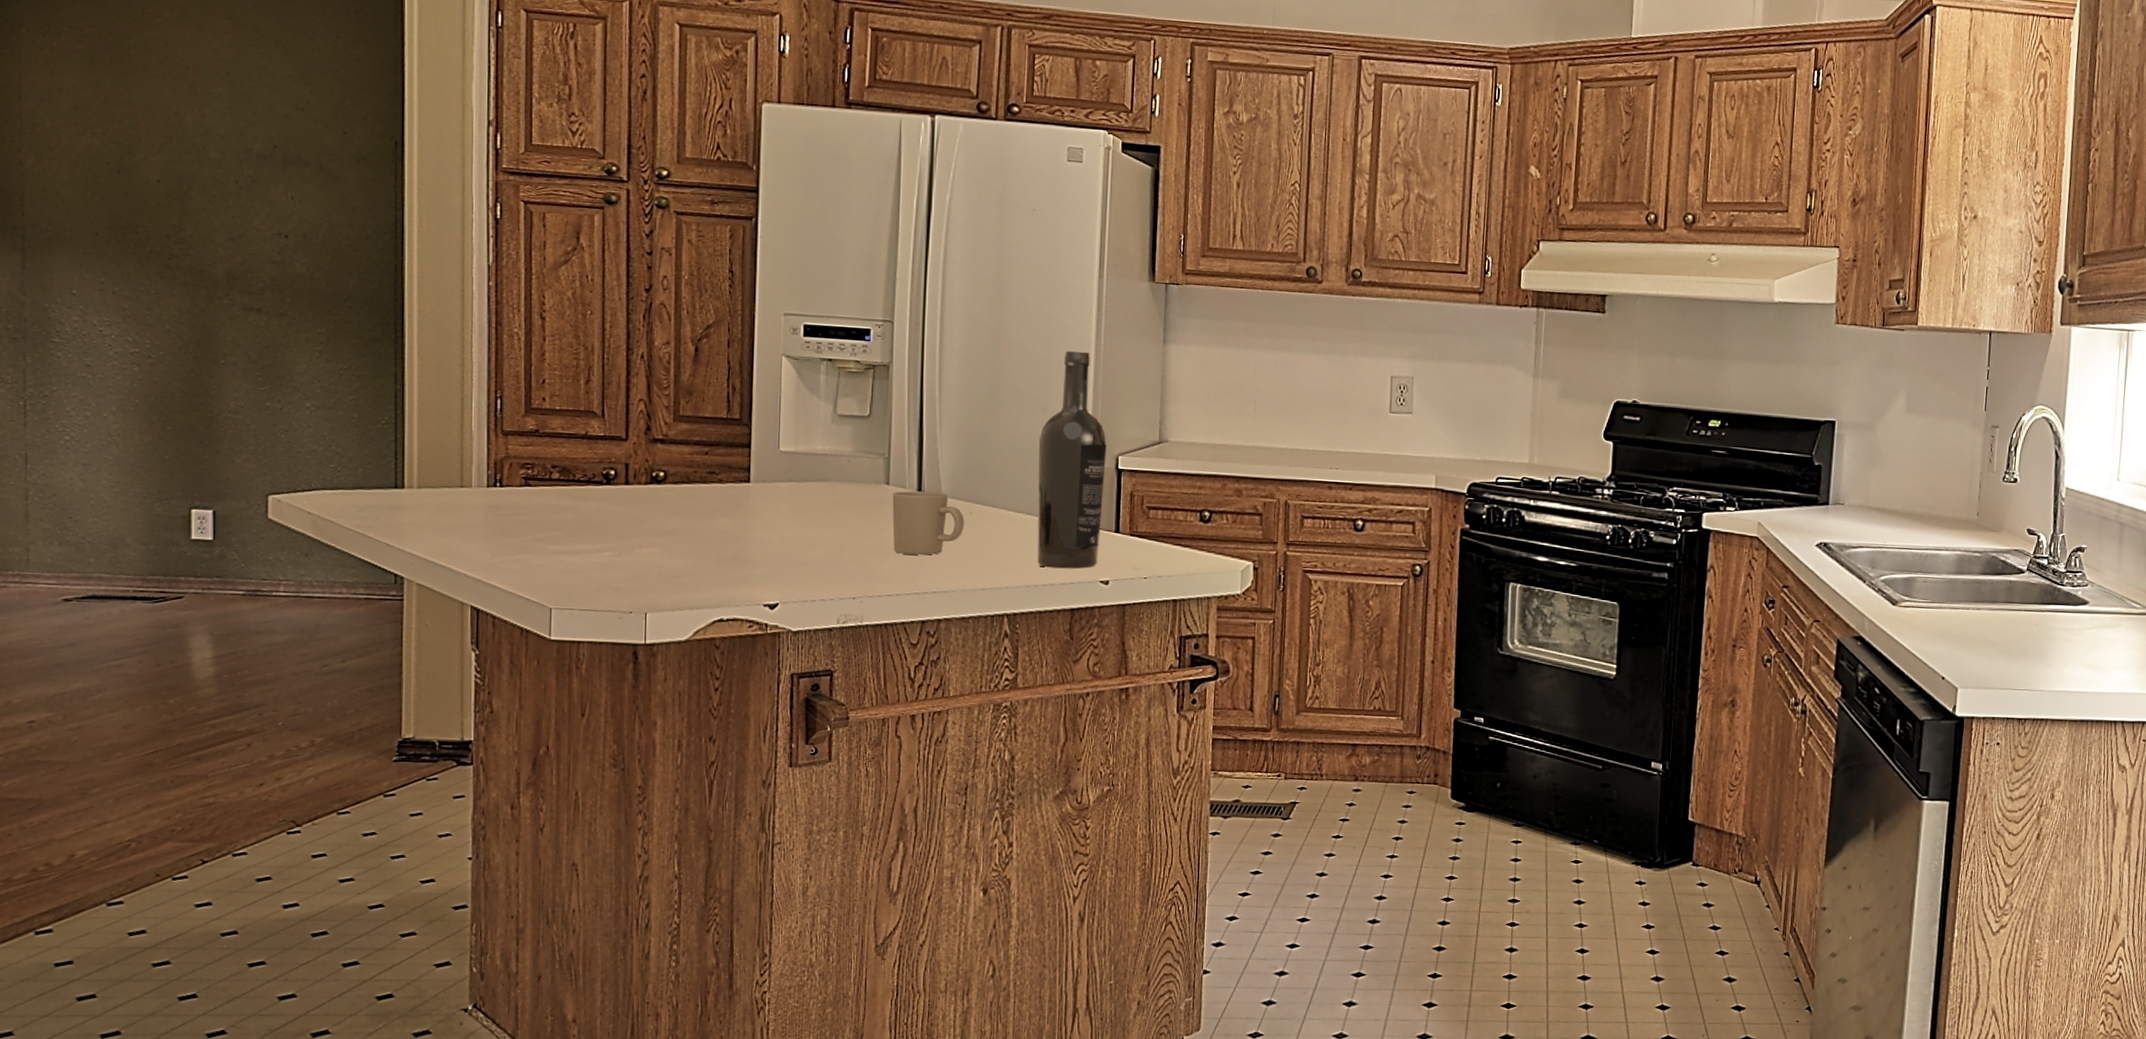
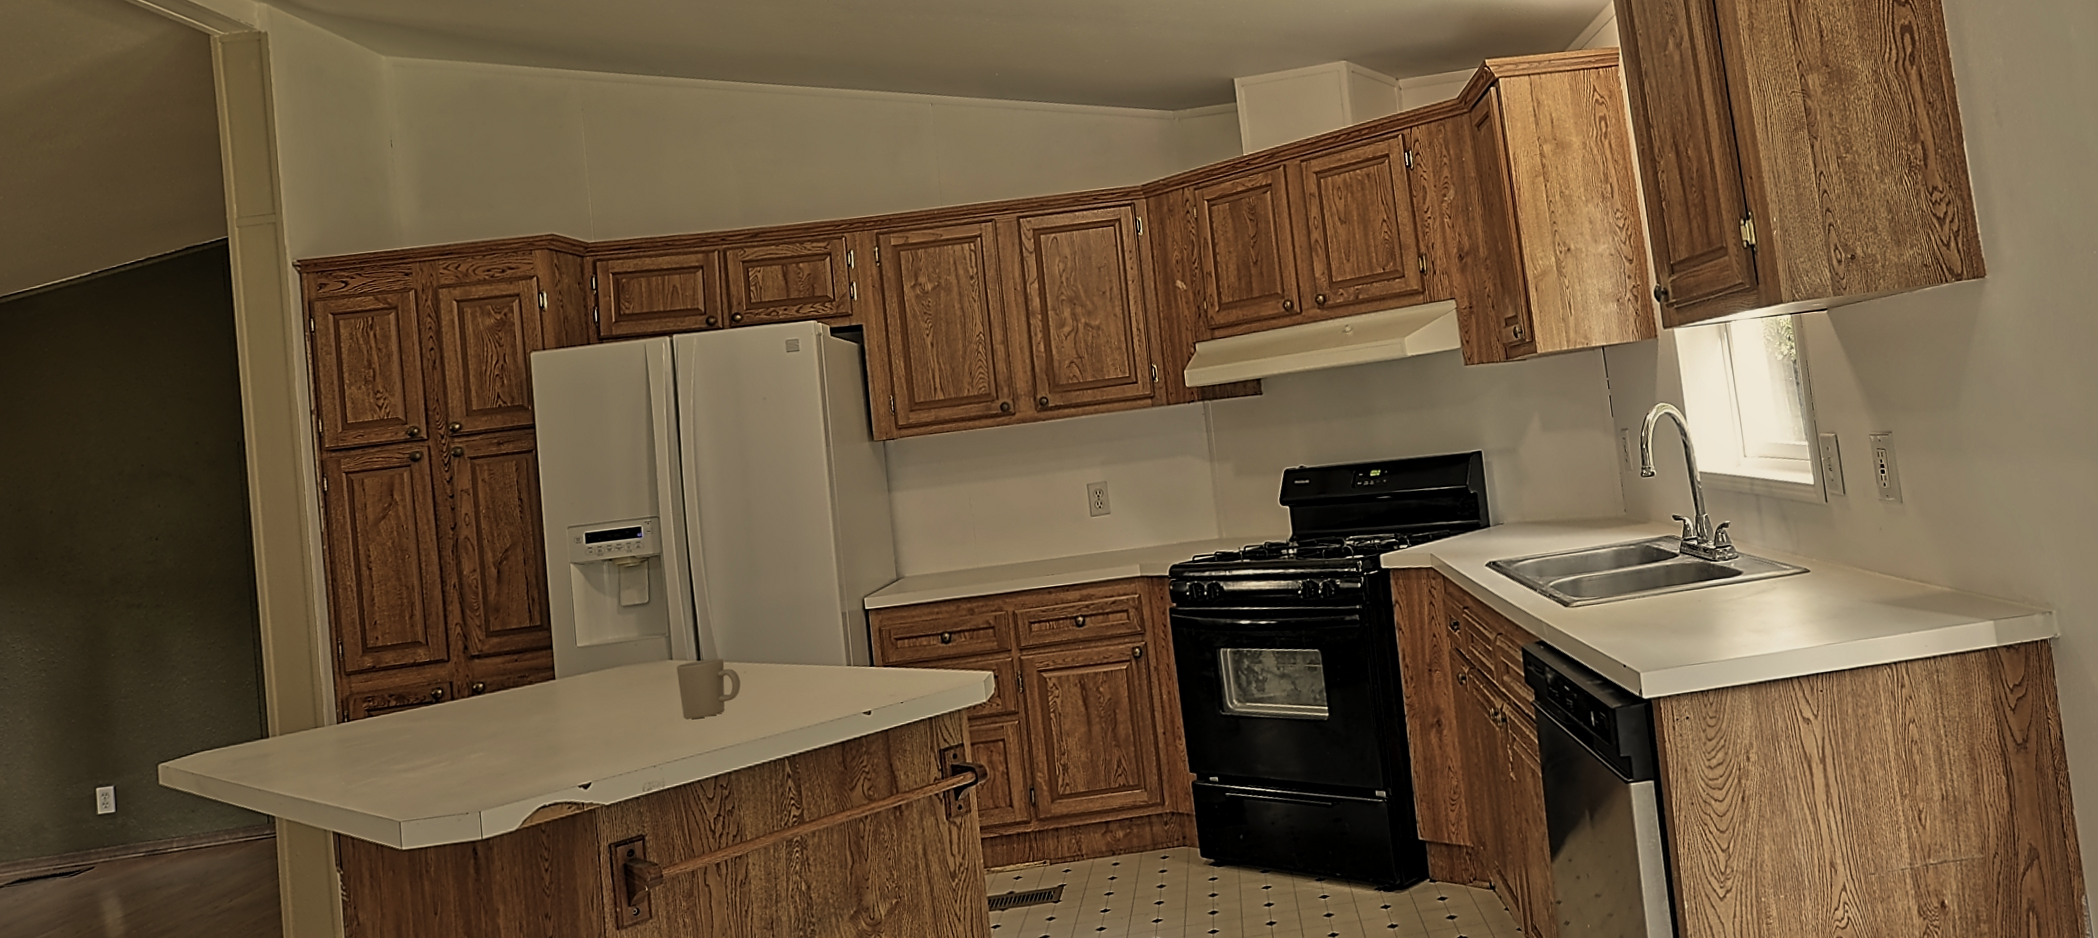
wine bottle: present [1036,350,1107,570] -> none [794,512,859,709]

